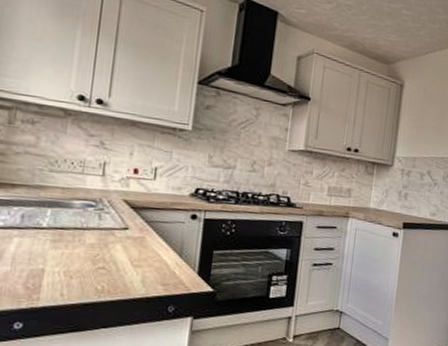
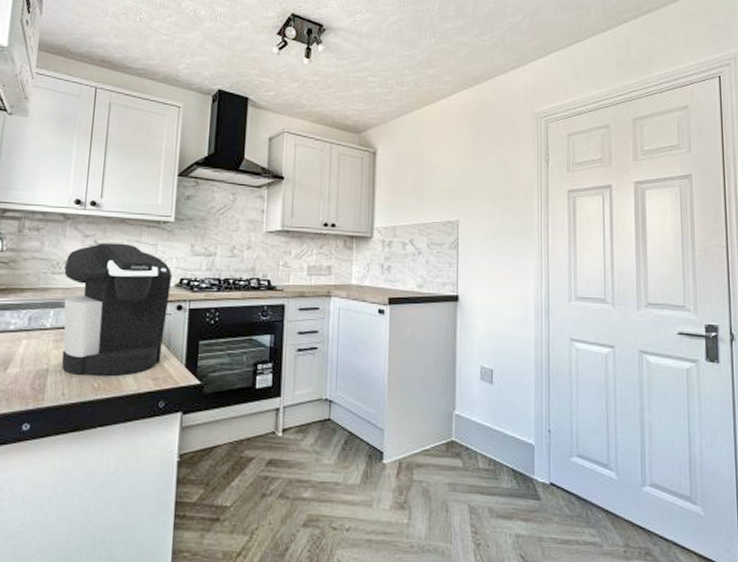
coffee maker: none [60,143,188,280] -> present [61,242,173,376]

